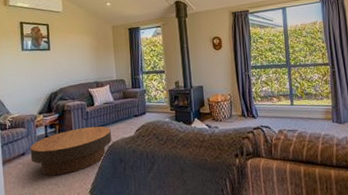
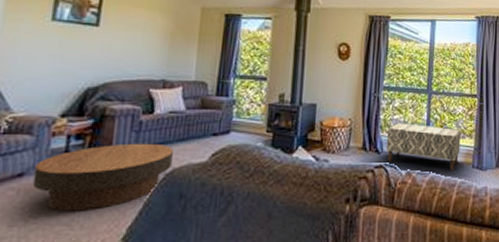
bench: none [259,92,321,127] -> present [386,123,461,171]

